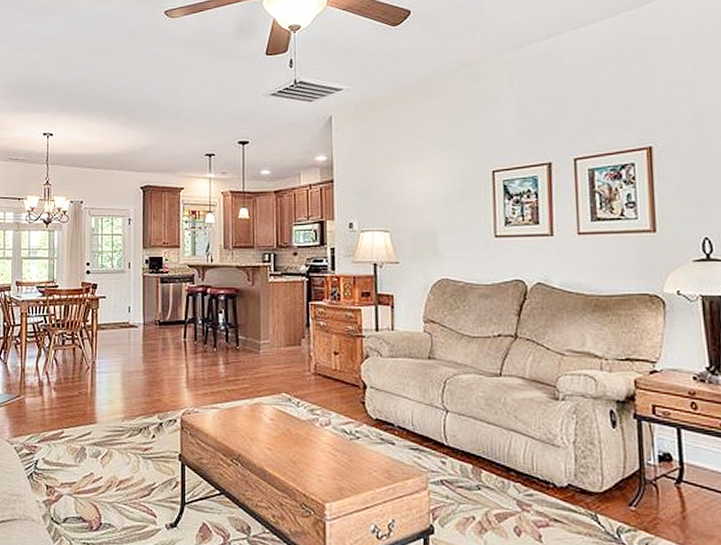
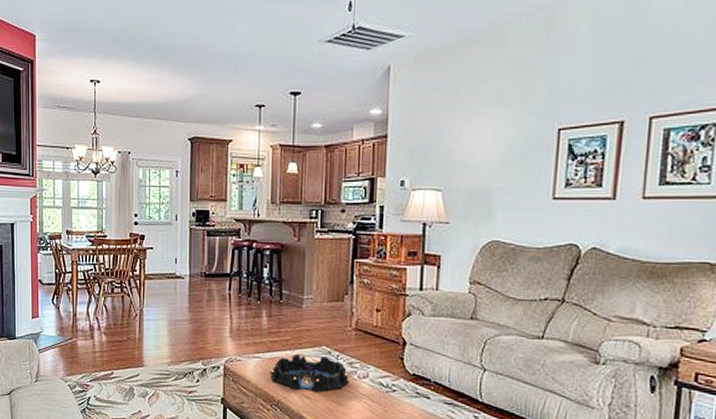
decorative bowl: none [229,403,312,443] -> present [270,354,349,392]

